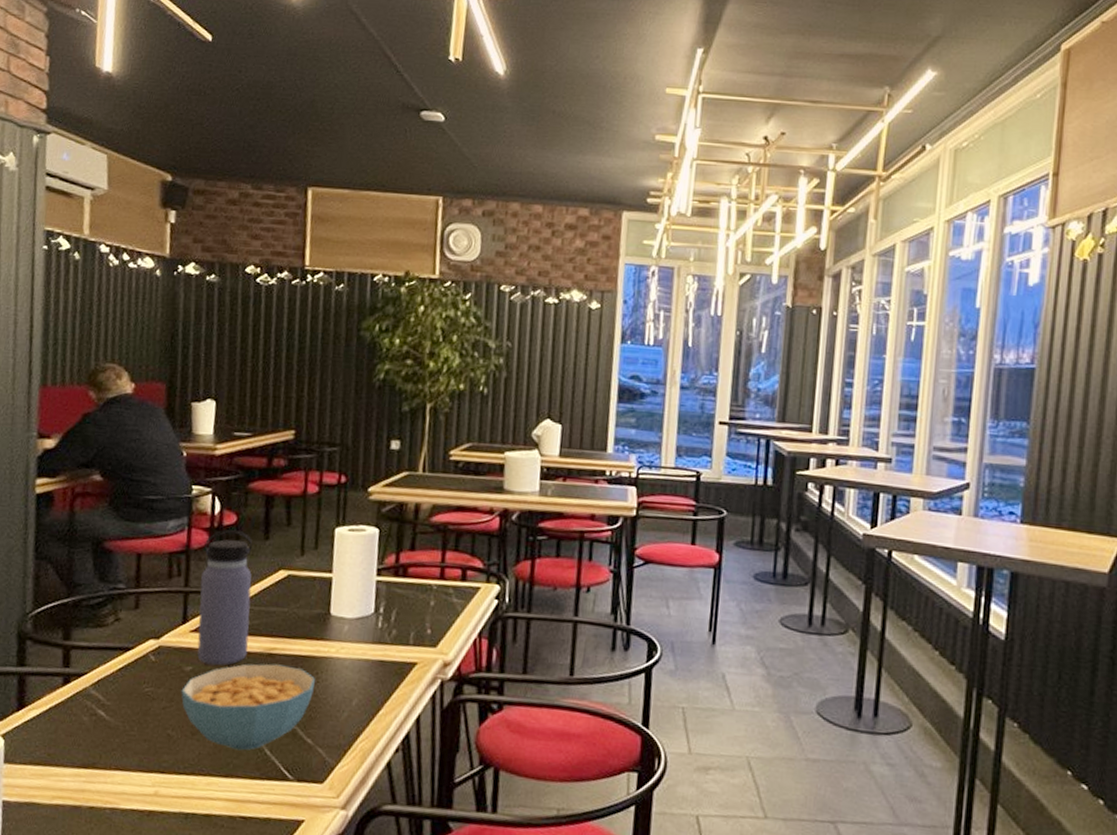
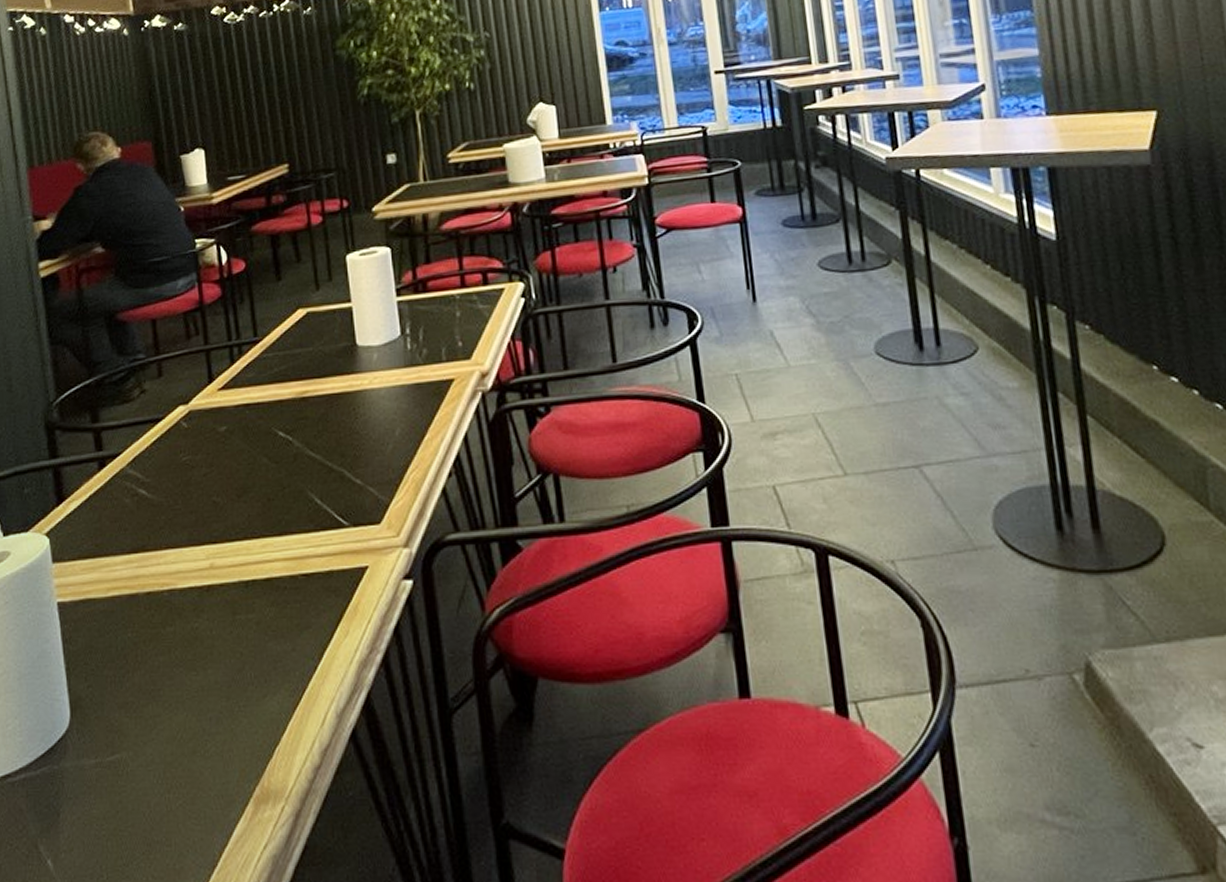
cereal bowl: present [181,664,315,751] -> none [219,407,354,505]
water bottle: present [197,529,253,666] -> none [218,276,280,421]

